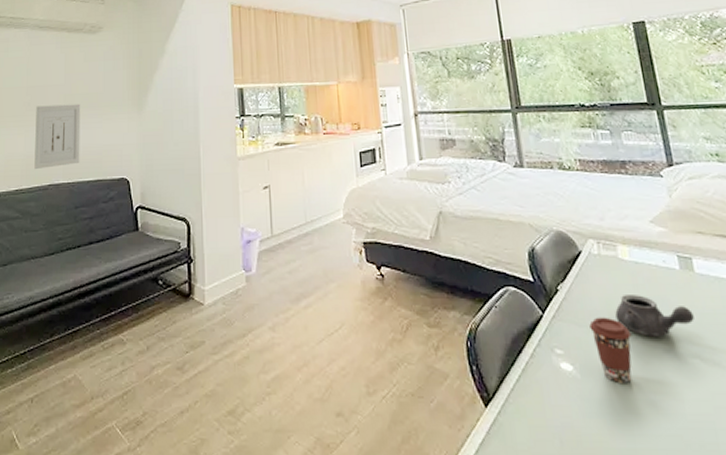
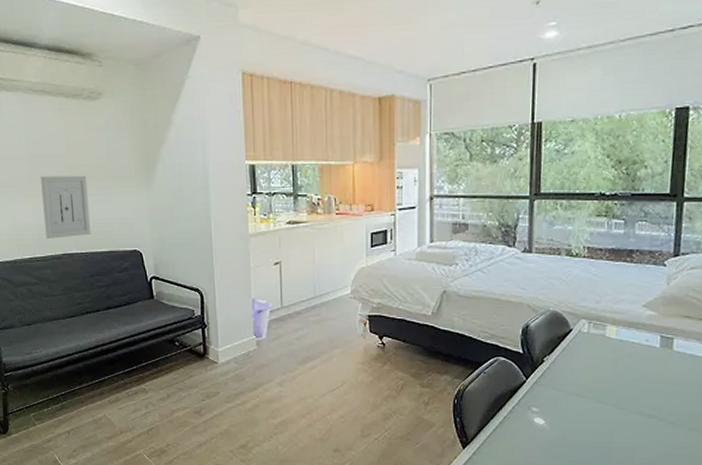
coffee cup: present [589,317,632,384] -> none [566,383,603,436]
teapot: present [615,295,695,337] -> none [591,367,662,401]

